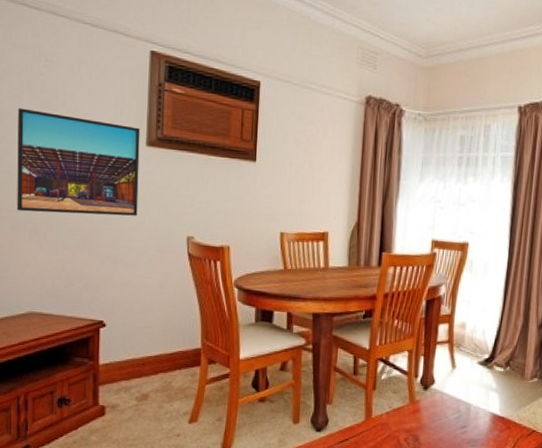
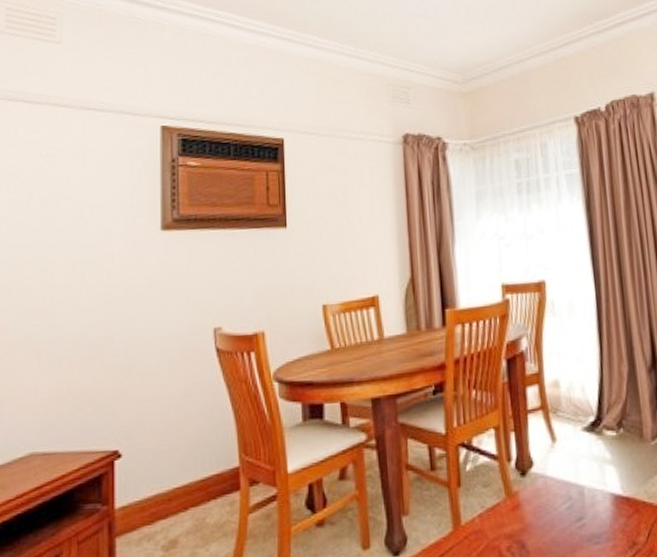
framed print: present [17,108,140,216] -> none [14,211,154,330]

